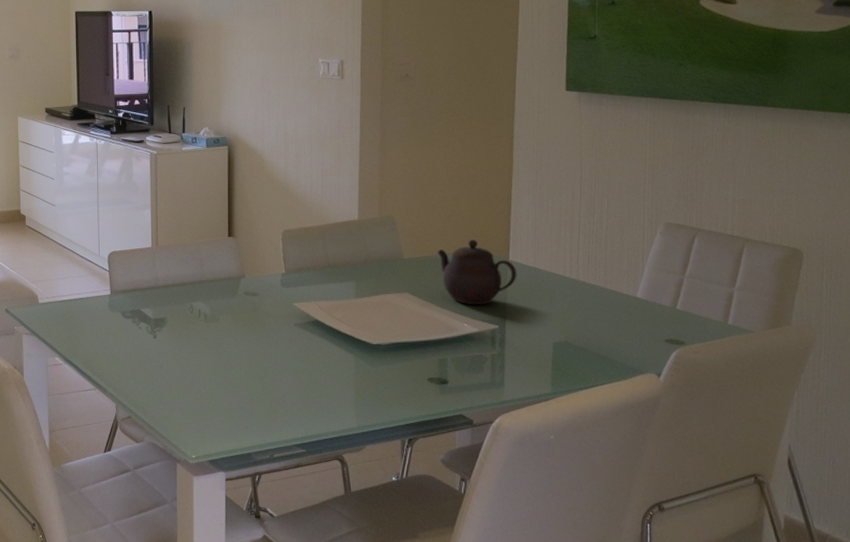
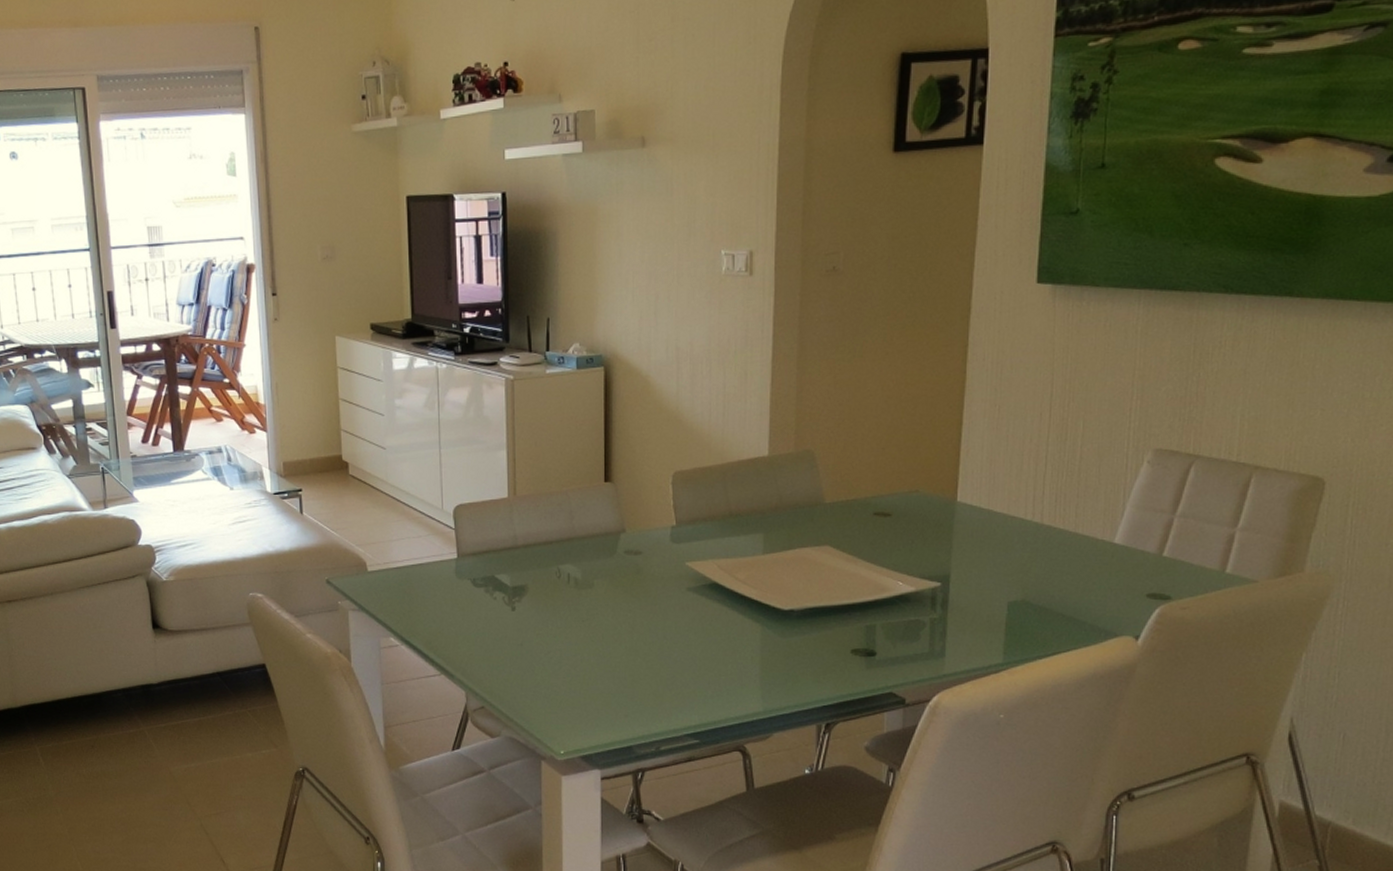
teapot: present [437,240,517,305] -> none [867,477,966,558]

